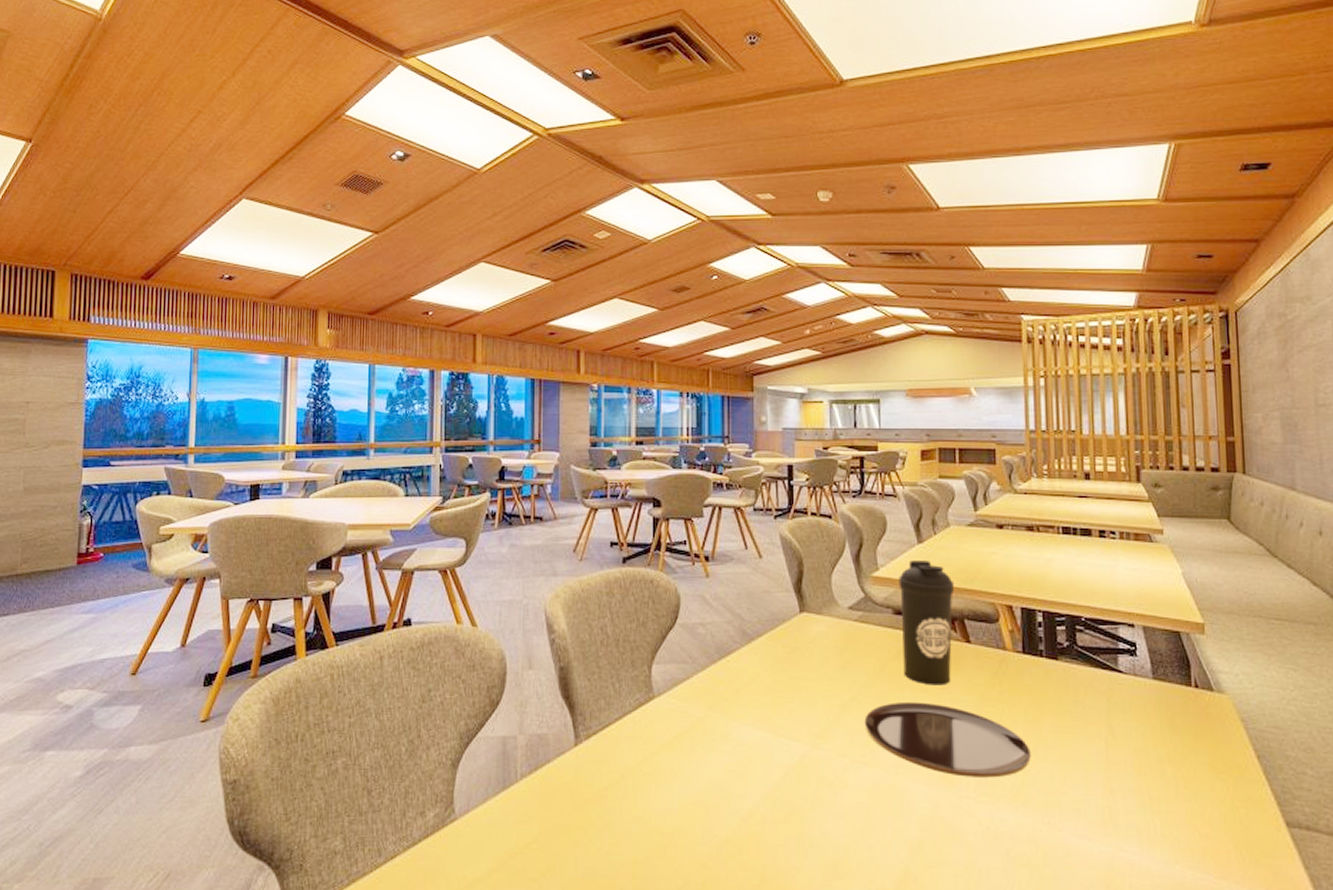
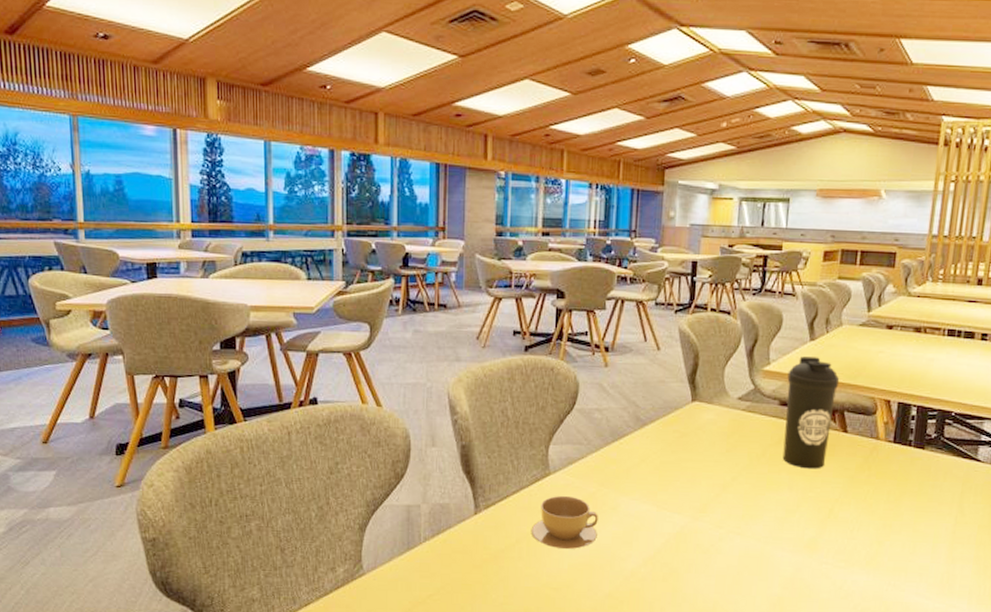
teacup: none [636,721,709,785] -> present [531,495,598,549]
plate: present [864,701,1031,778] -> none [742,482,888,548]

